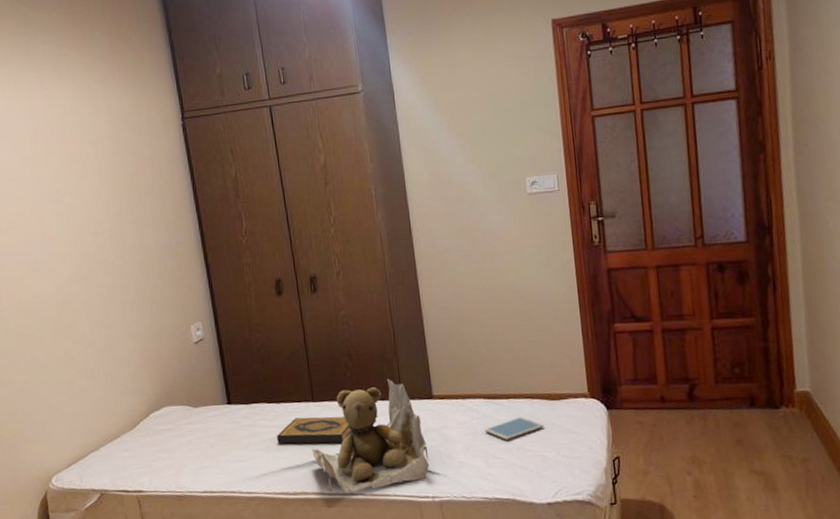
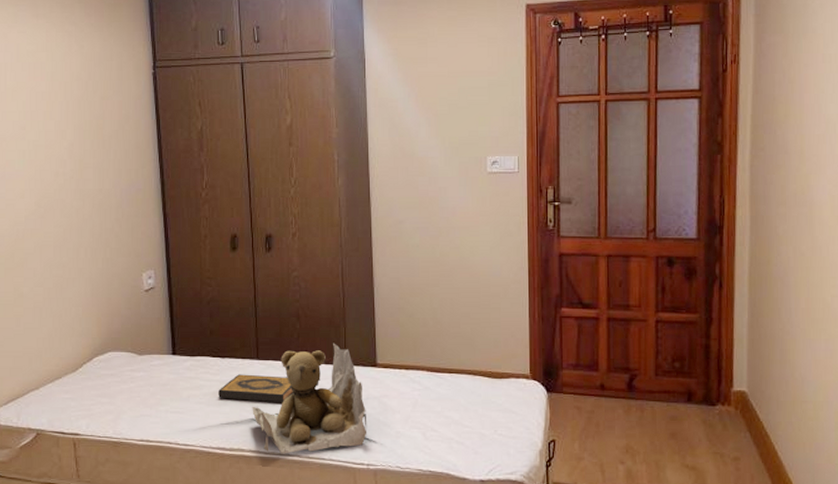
tablet: present [484,416,544,441] -> none [424,391,484,414]

